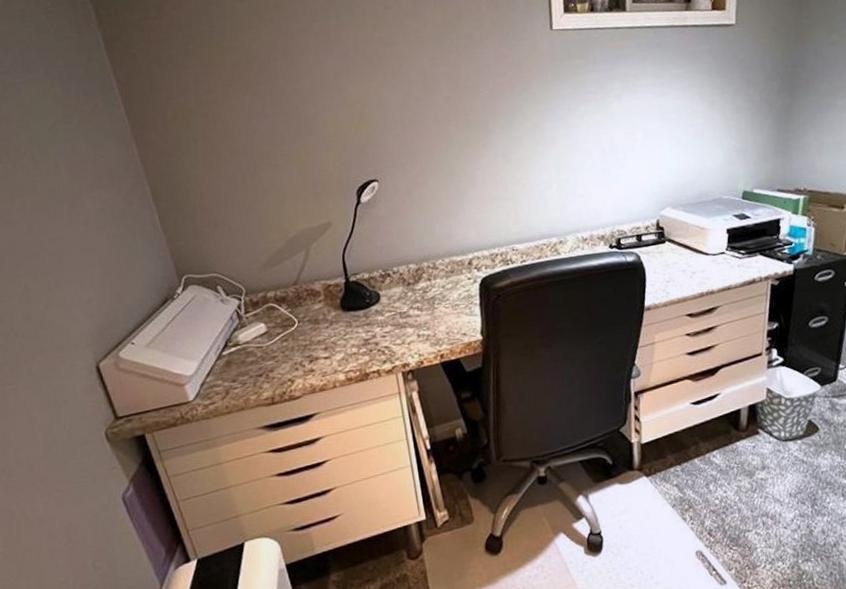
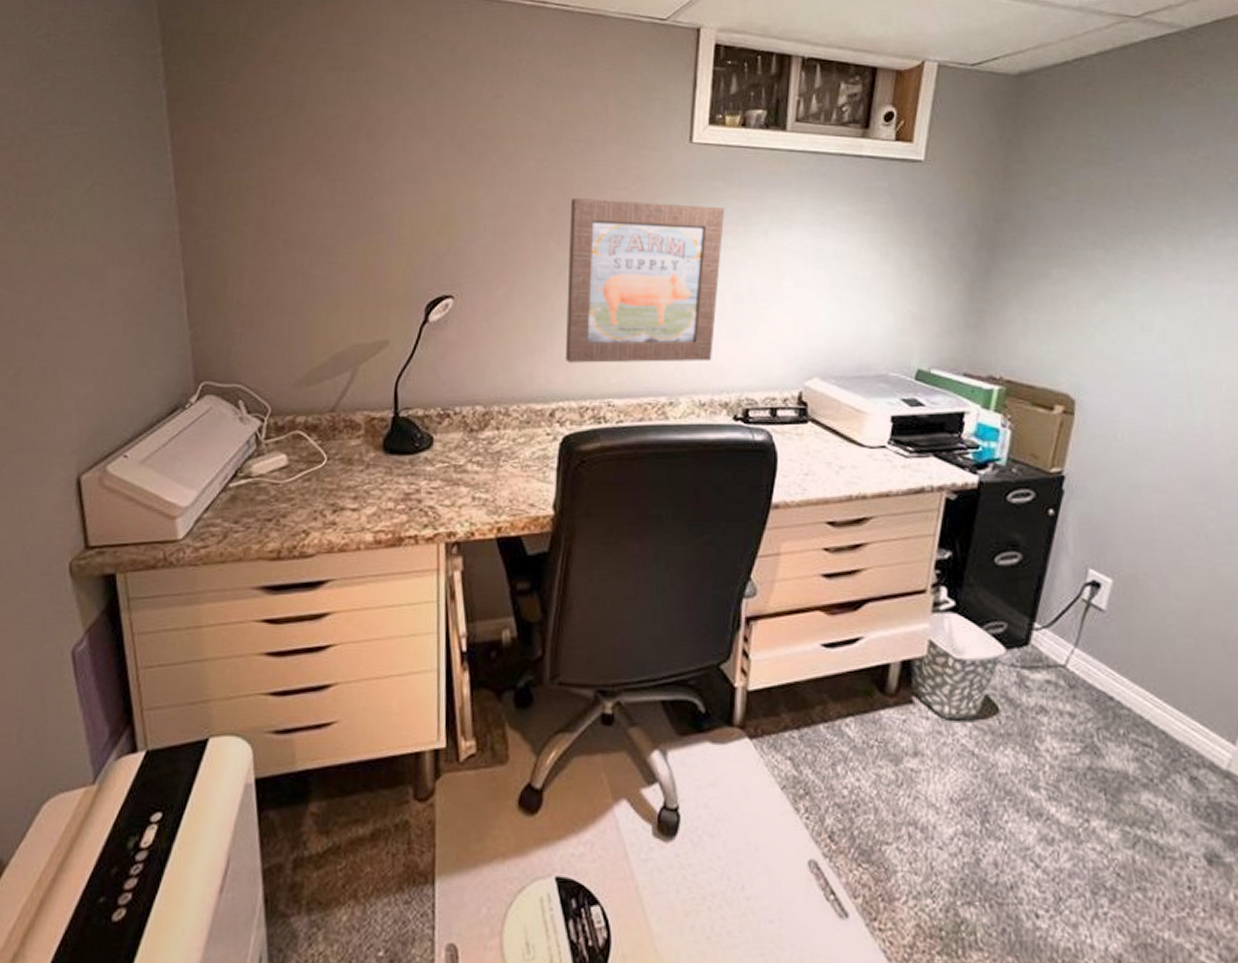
wall art: none [461,81,588,221] -> present [566,199,725,363]

